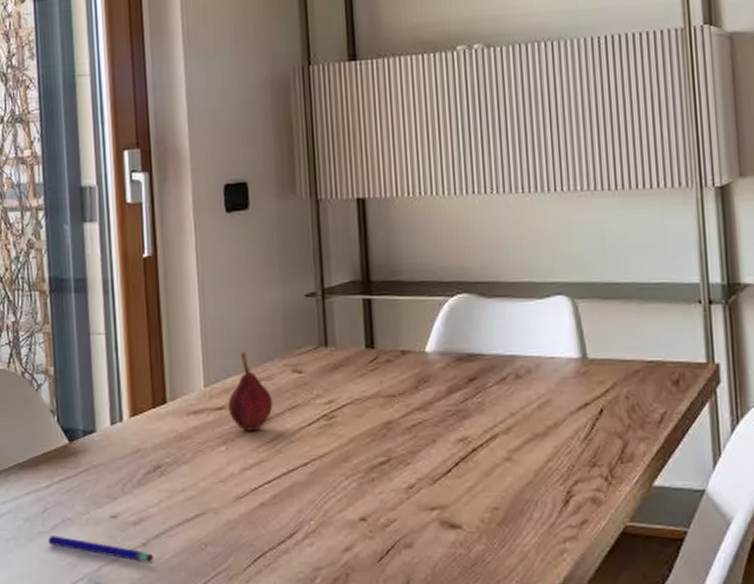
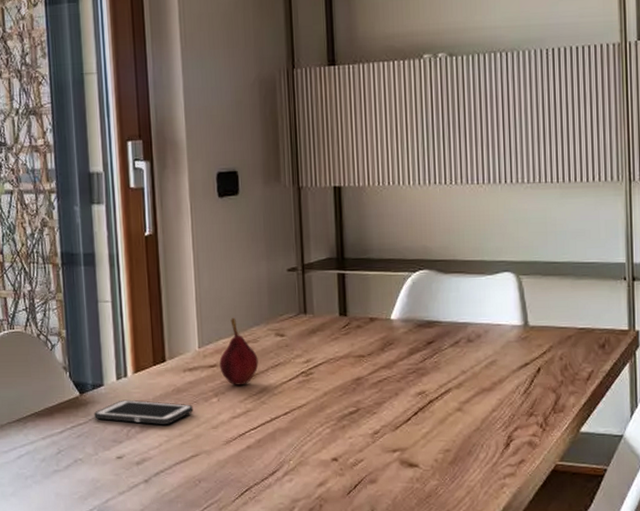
pen: present [47,536,154,562] -> none [61,474,155,496]
cell phone: none [85,448,199,477] -> present [94,400,194,424]

